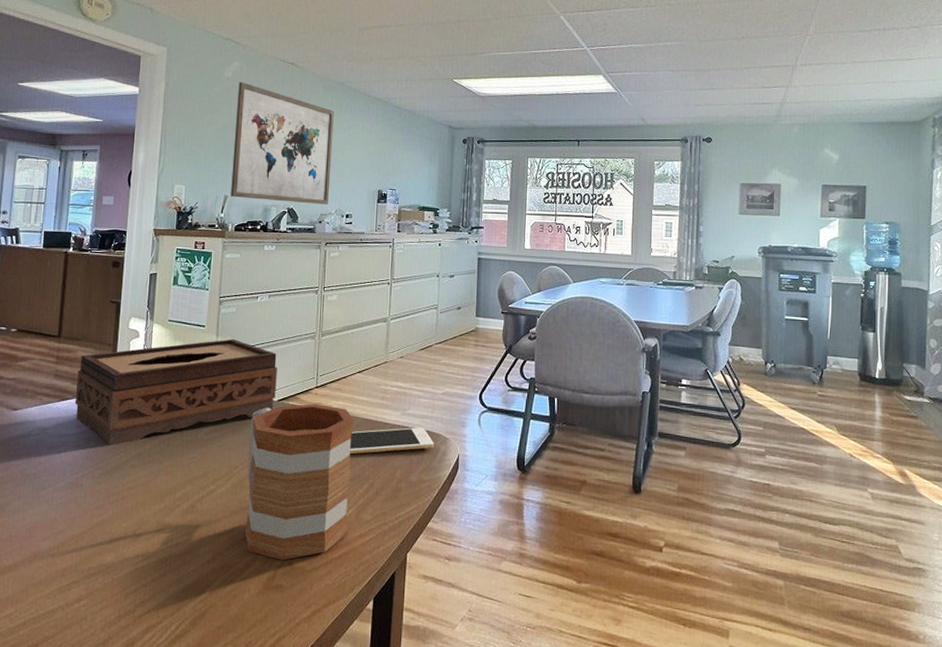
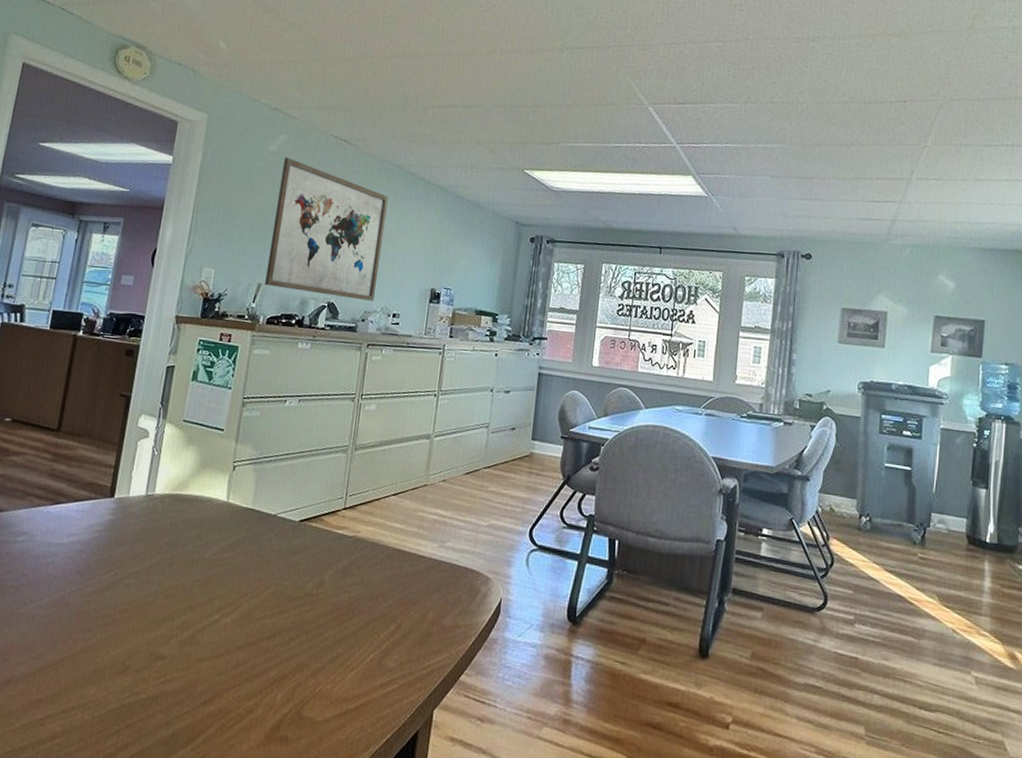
tissue box: present [74,338,277,446] -> none [68,446,303,560]
mug: present [244,403,355,560] -> none [248,527,386,708]
cell phone: present [349,427,434,454] -> none [375,562,474,590]

